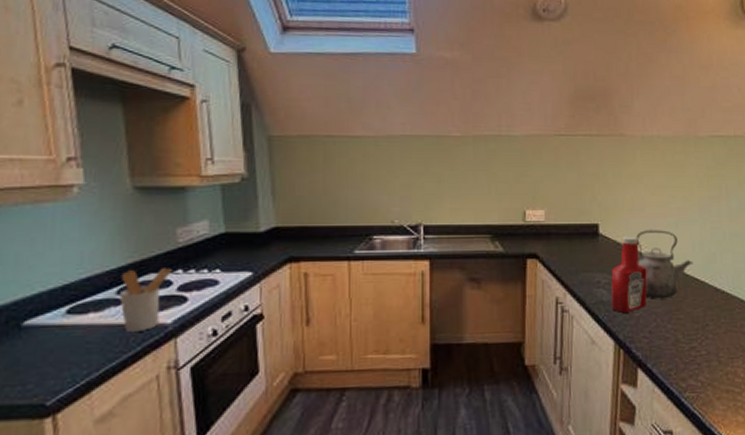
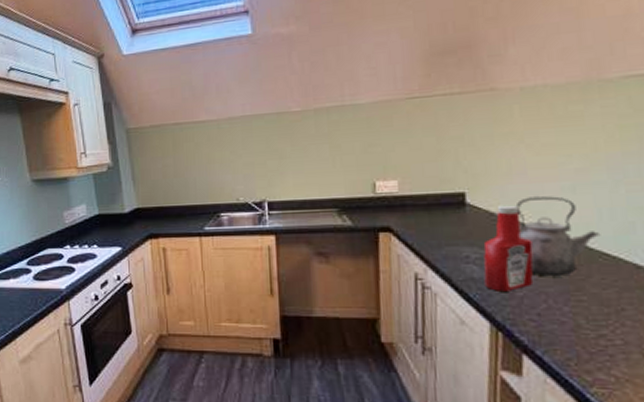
utensil holder: present [119,268,173,332] -> none [28,244,63,294]

